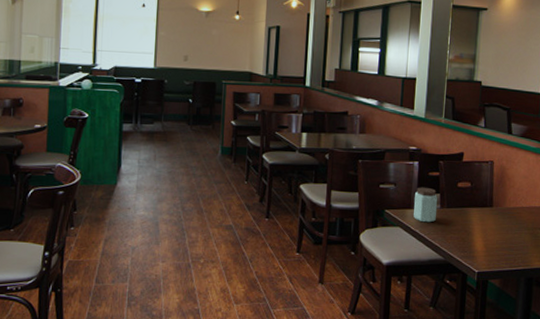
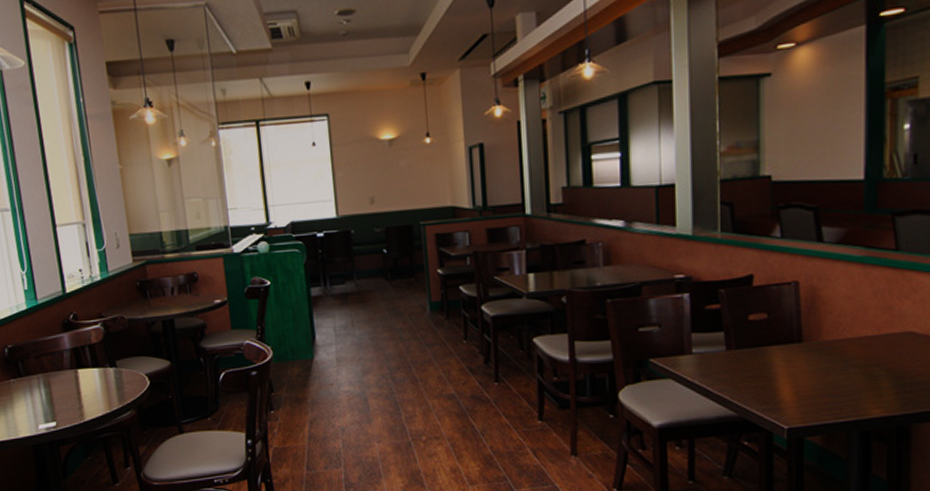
peanut butter: present [414,187,437,223] -> none [689,325,722,371]

